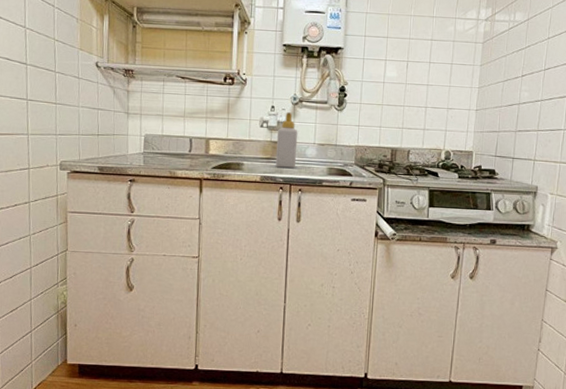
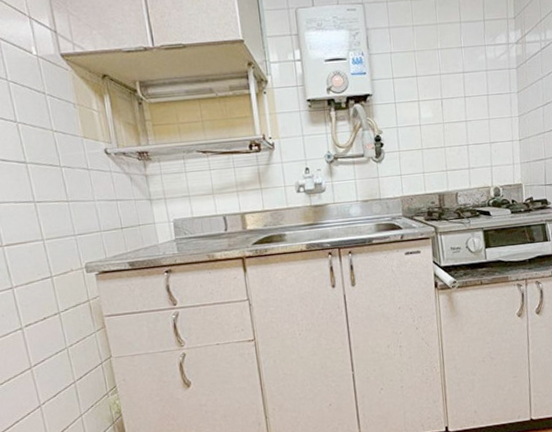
soap bottle: present [275,112,298,168] -> none [315,172,342,232]

